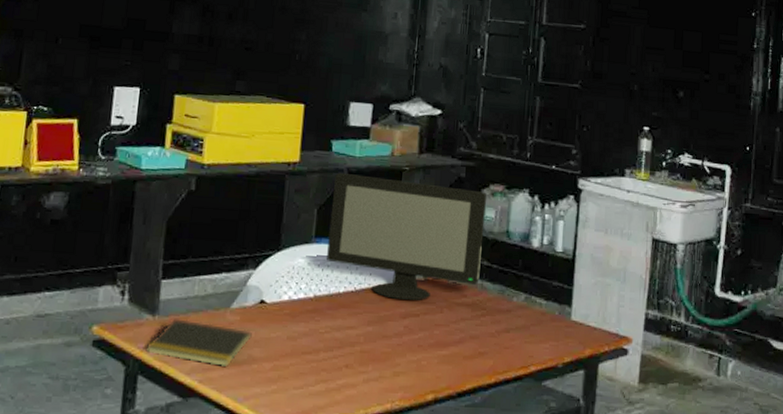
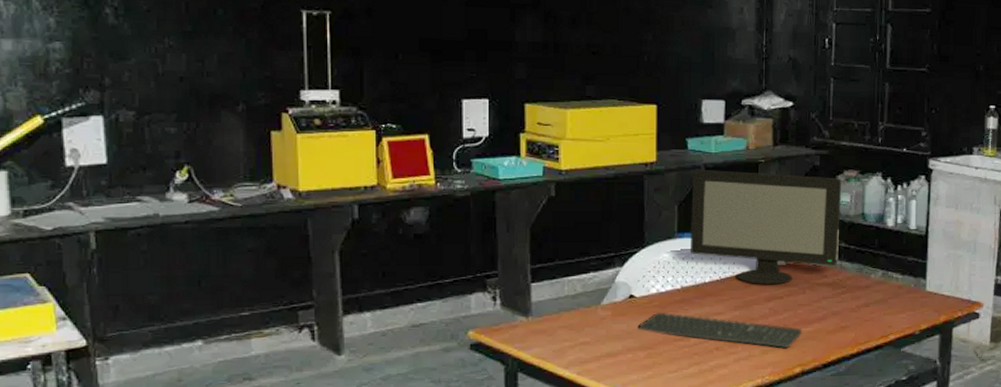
notepad: present [146,317,252,368] -> none [523,317,624,359]
keyboard: none [265,321,438,371] -> present [637,311,802,348]

